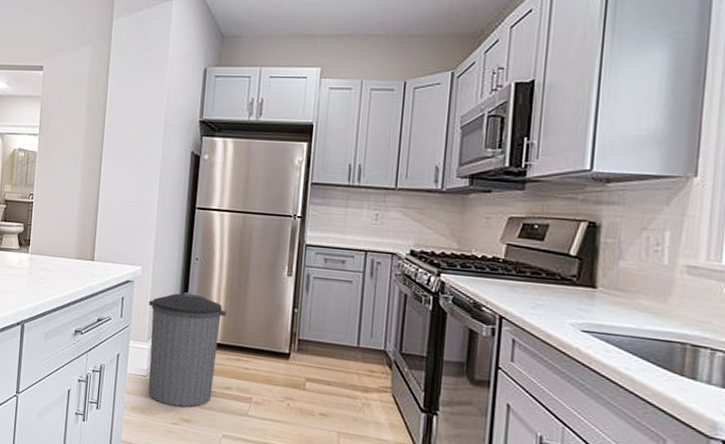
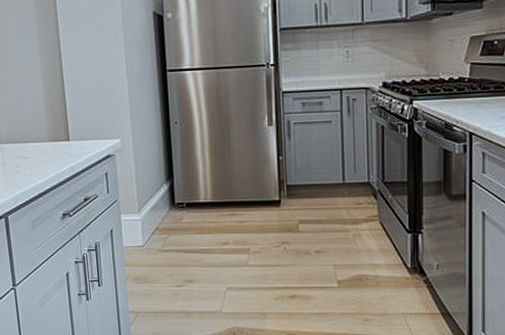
trash can: present [148,291,227,407] -> none [133,156,214,269]

